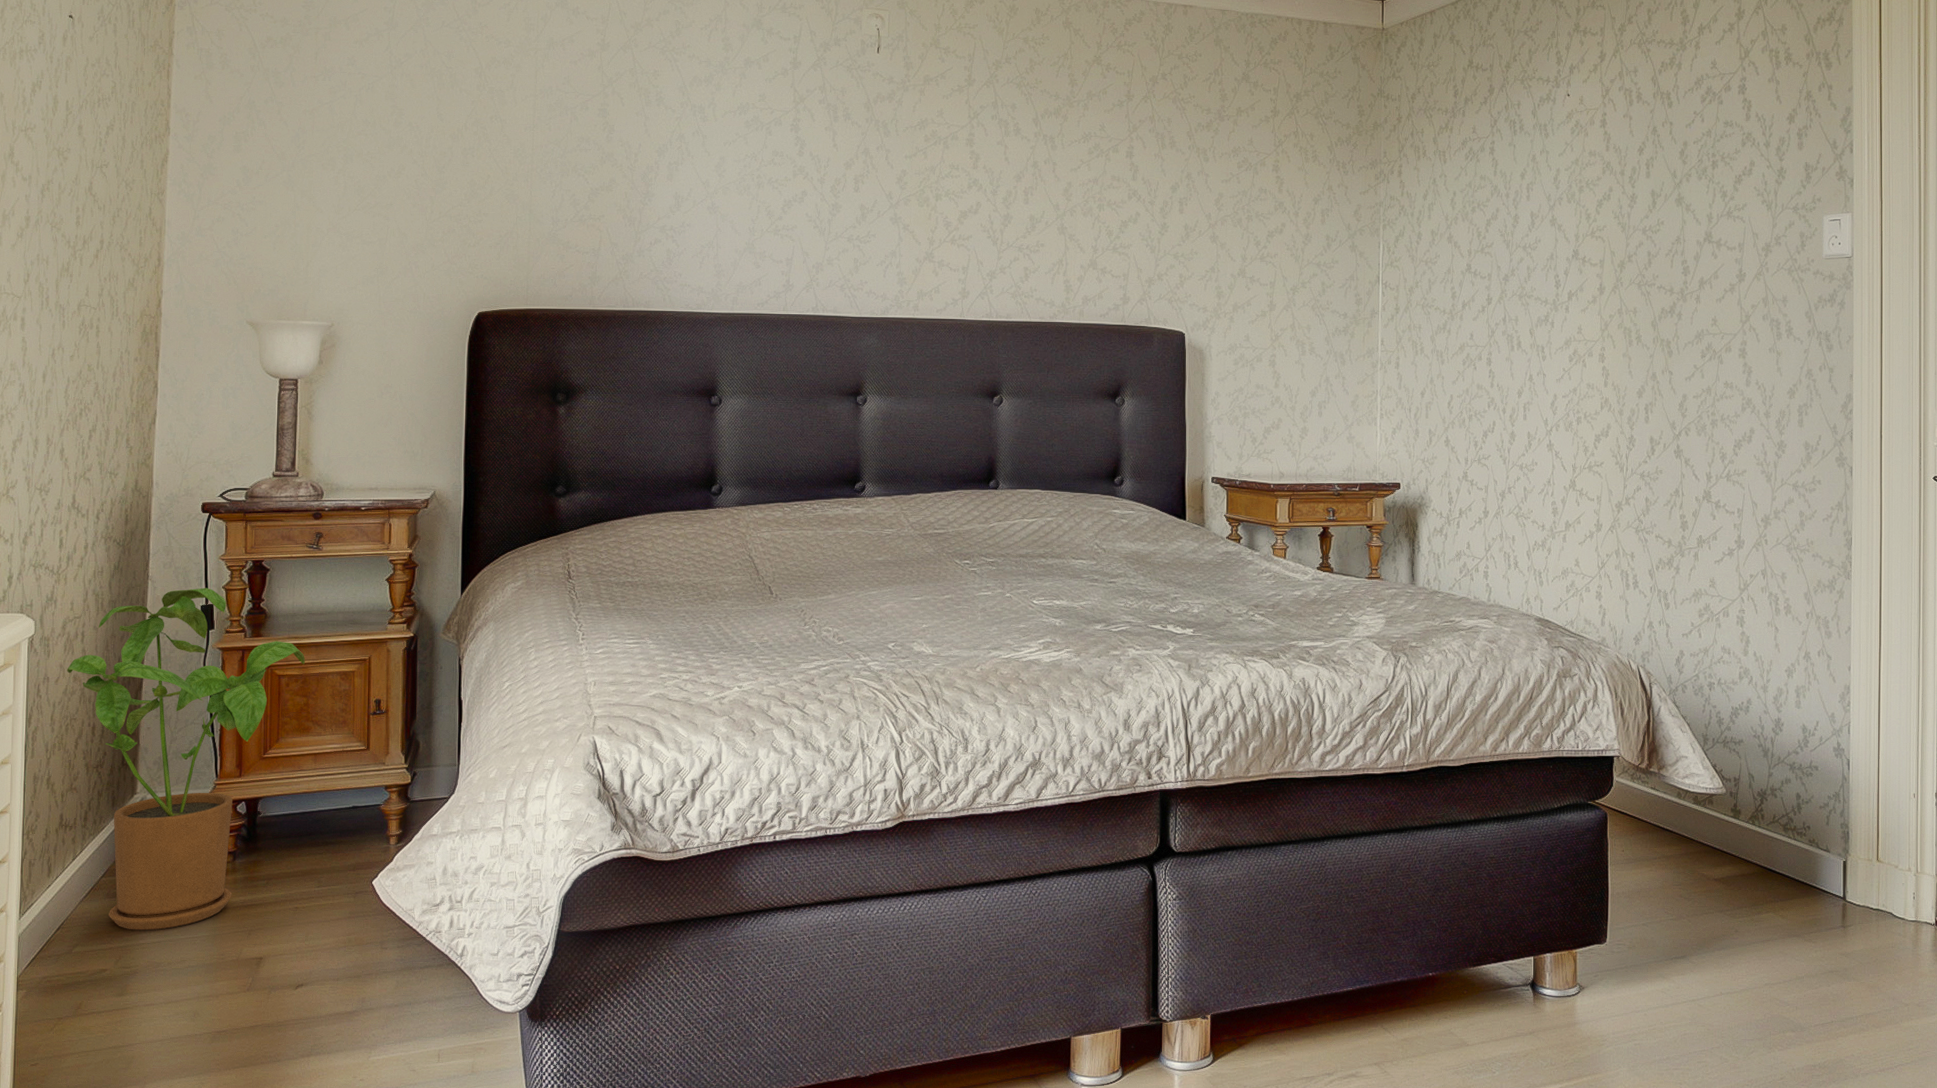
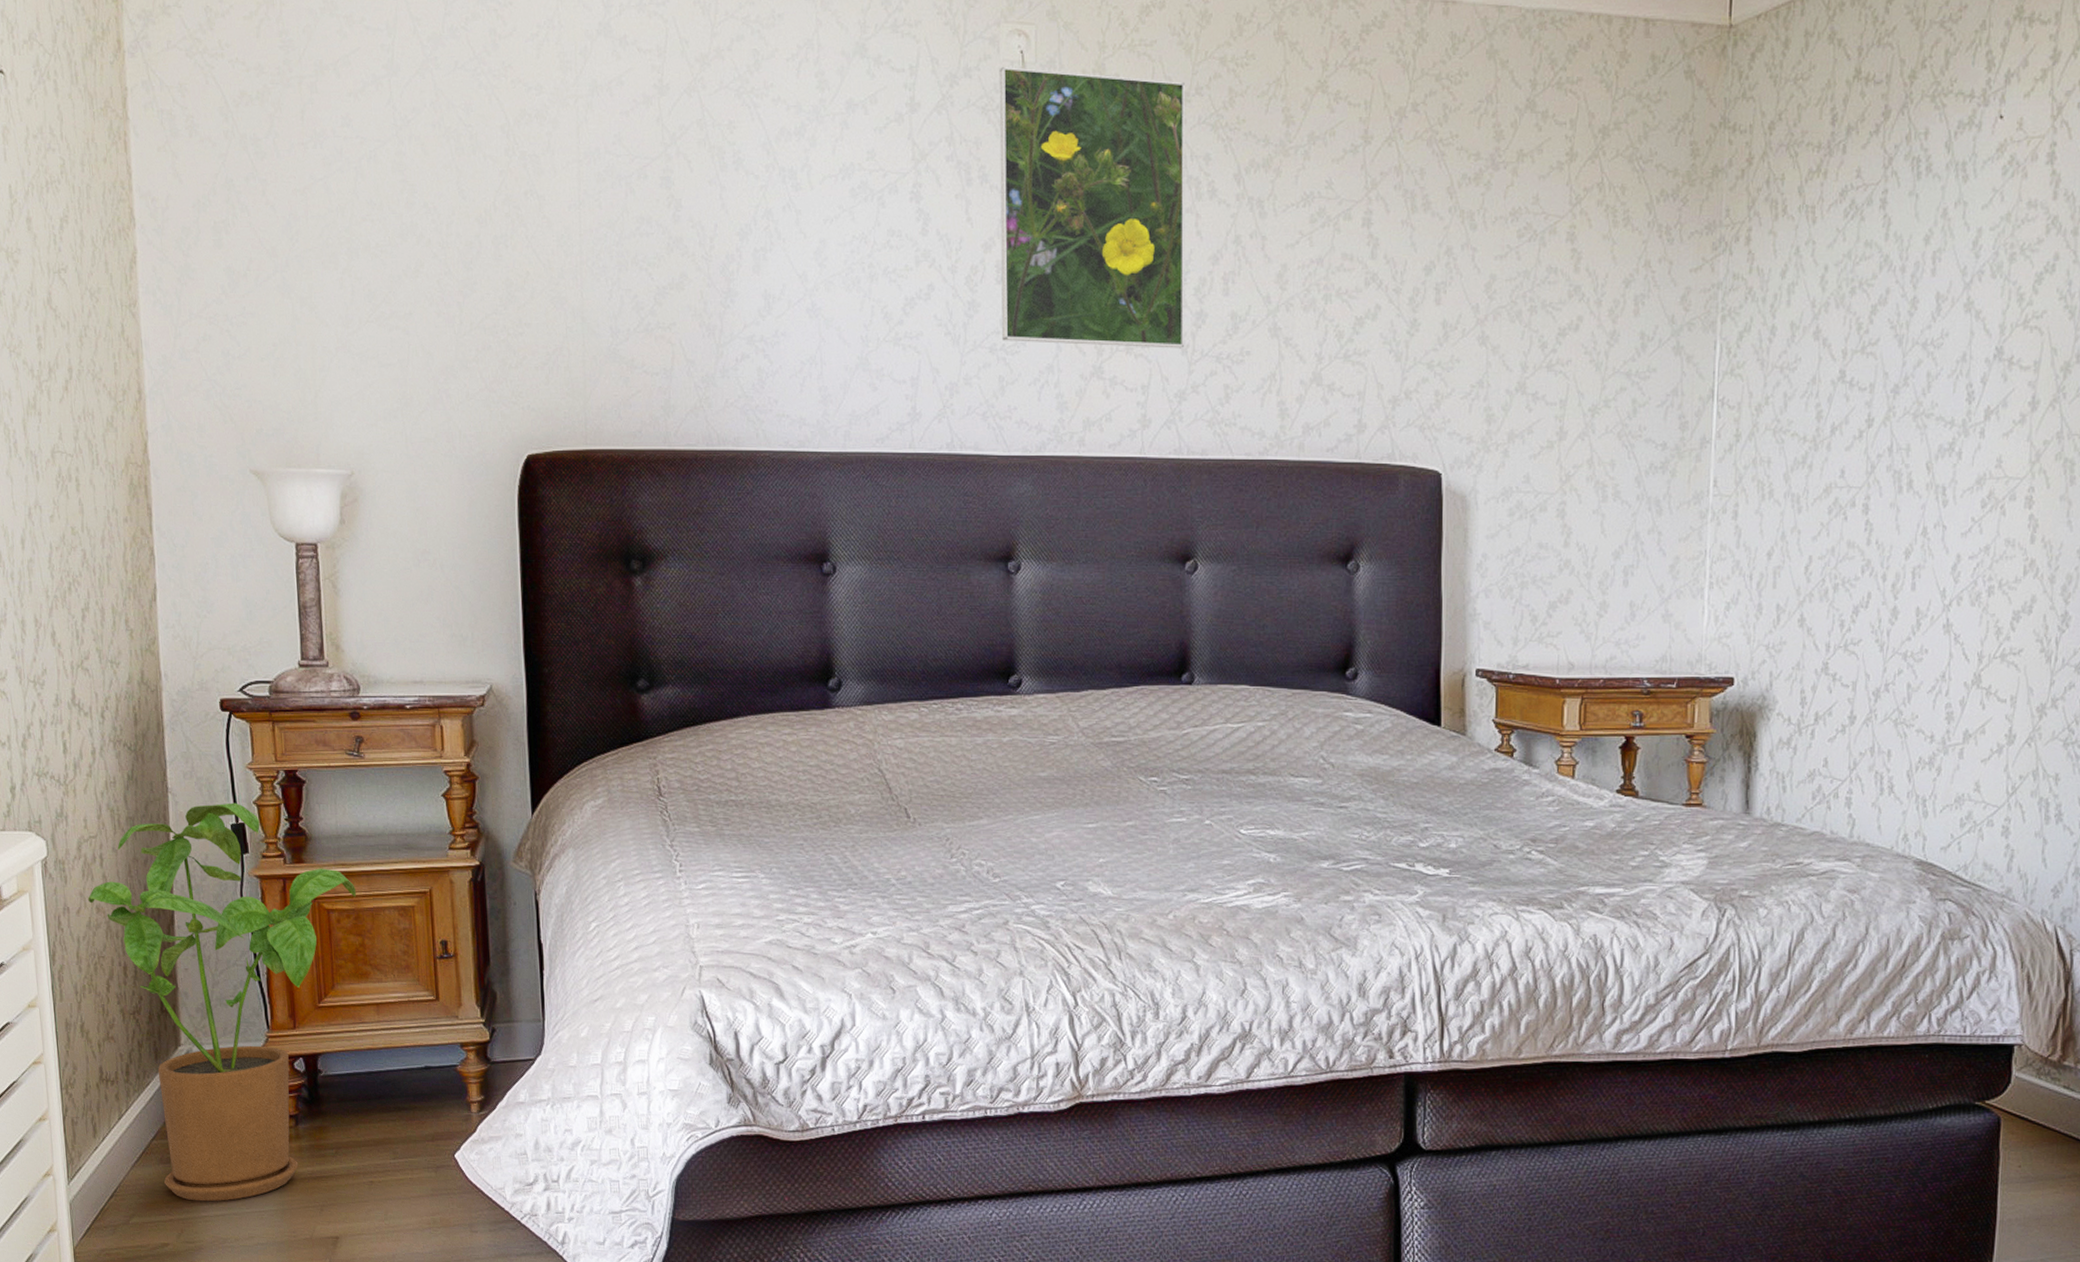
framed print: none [858,38,998,241] -> present [999,66,1185,349]

